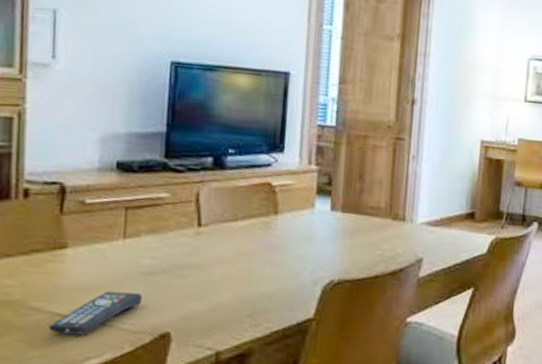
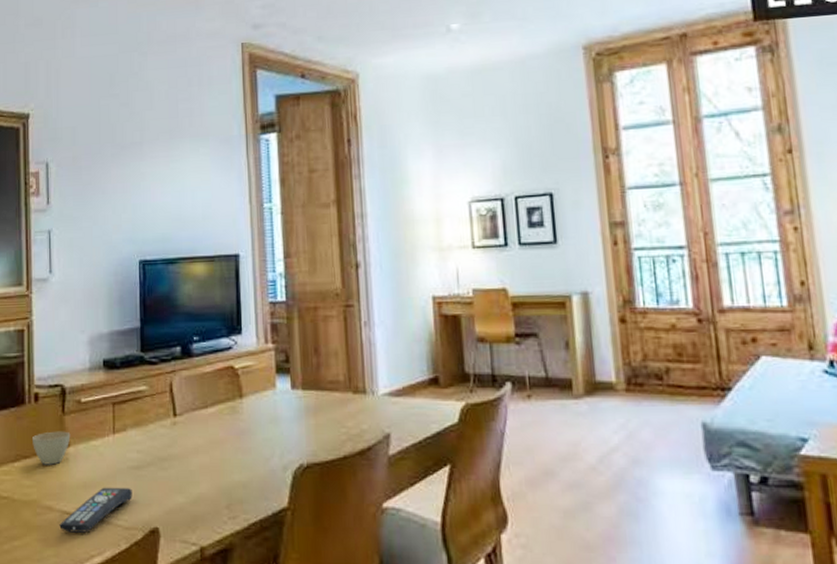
cup: none [18,231,70,266] -> present [32,431,71,465]

